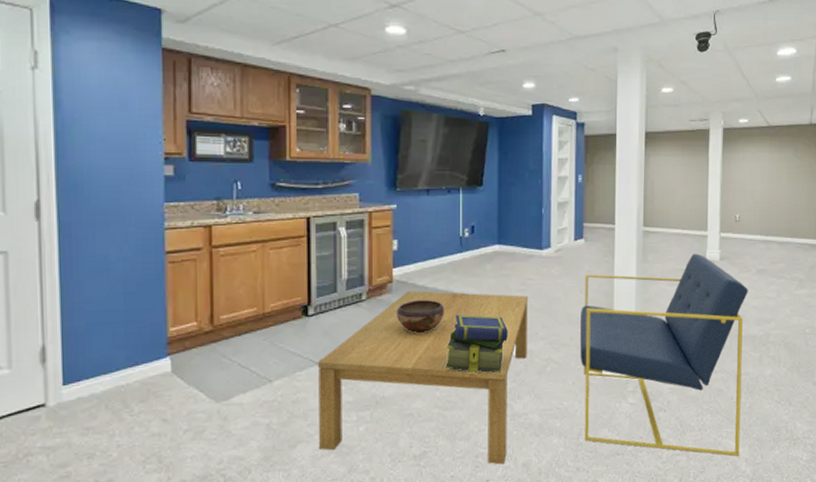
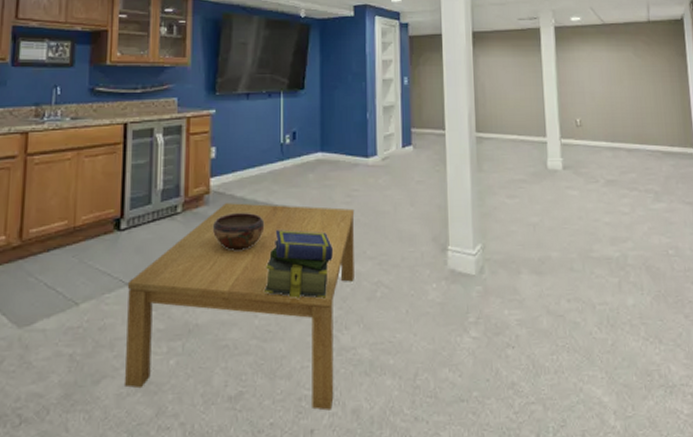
armchair: present [580,253,748,457] -> none [412,162,606,407]

